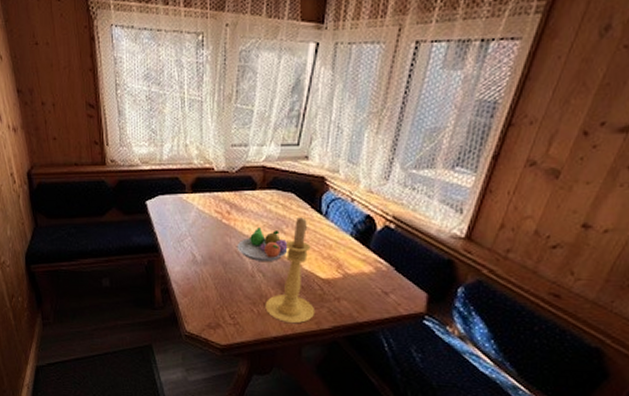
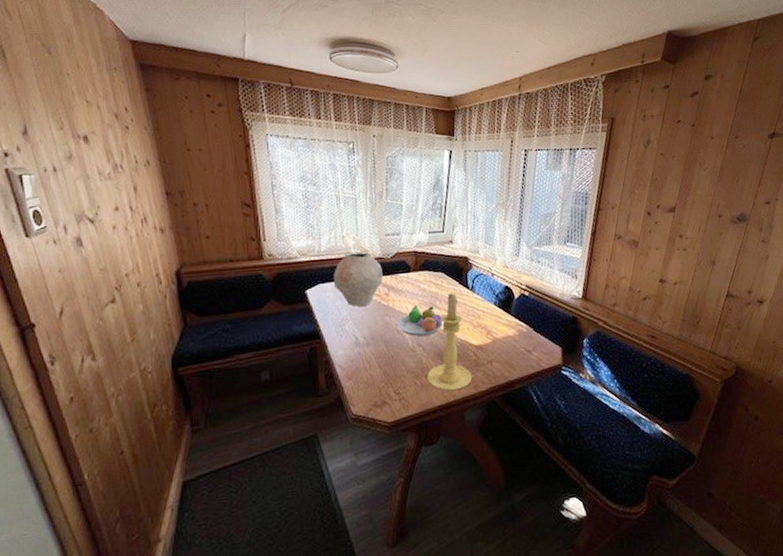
vase: none [175,164,225,224] -> present [334,252,383,307]

